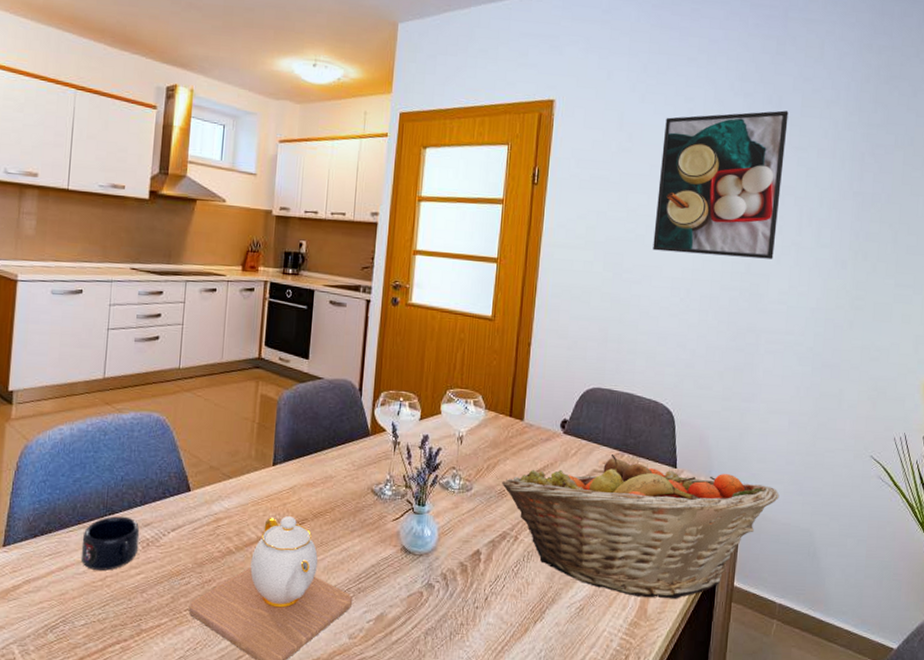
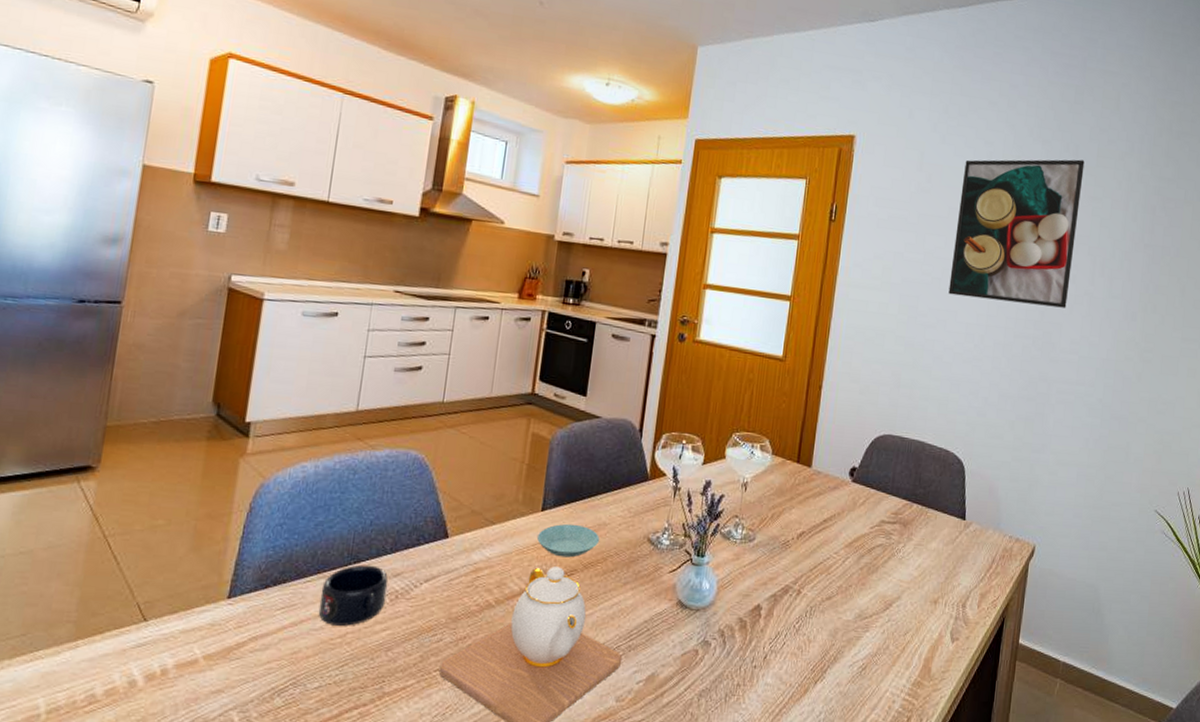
saucer: none [270,477,327,508] -> present [537,523,599,558]
fruit basket: present [502,454,780,599] -> none [786,505,1066,658]

